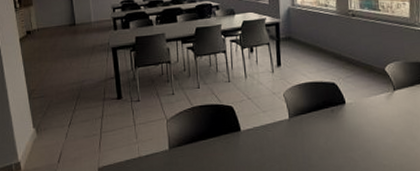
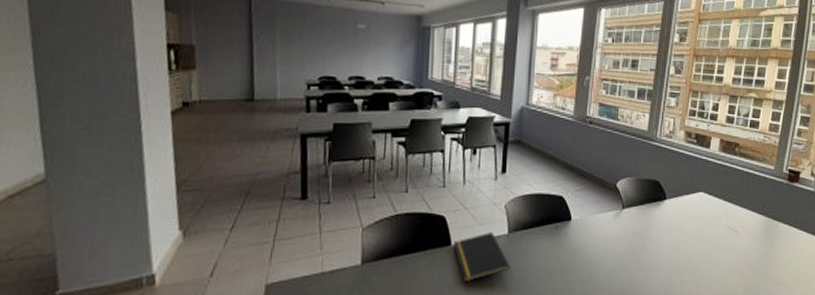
notepad: none [243,118,295,163] -> present [454,232,511,283]

